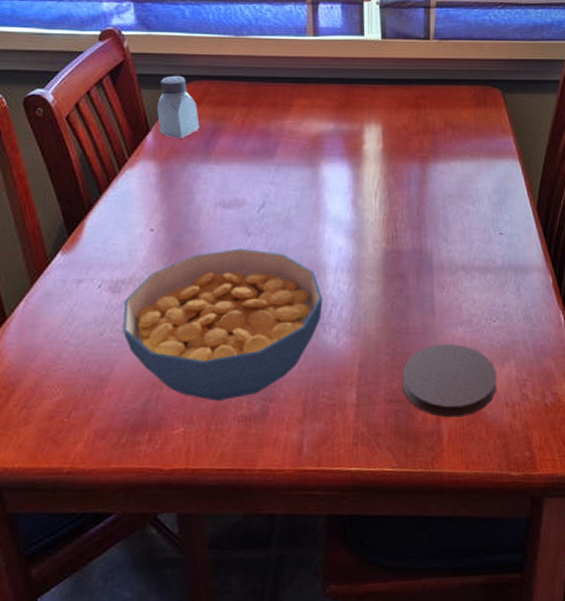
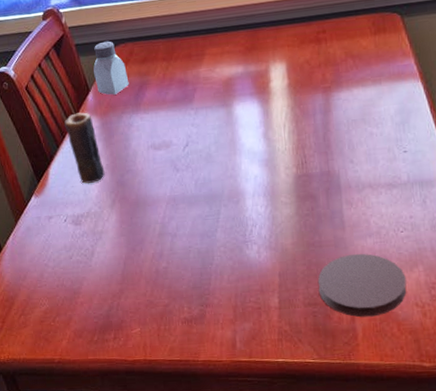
candle: none [113,155,158,243] -> present [64,112,105,184]
cereal bowl: present [123,248,323,401] -> none [85,182,244,307]

